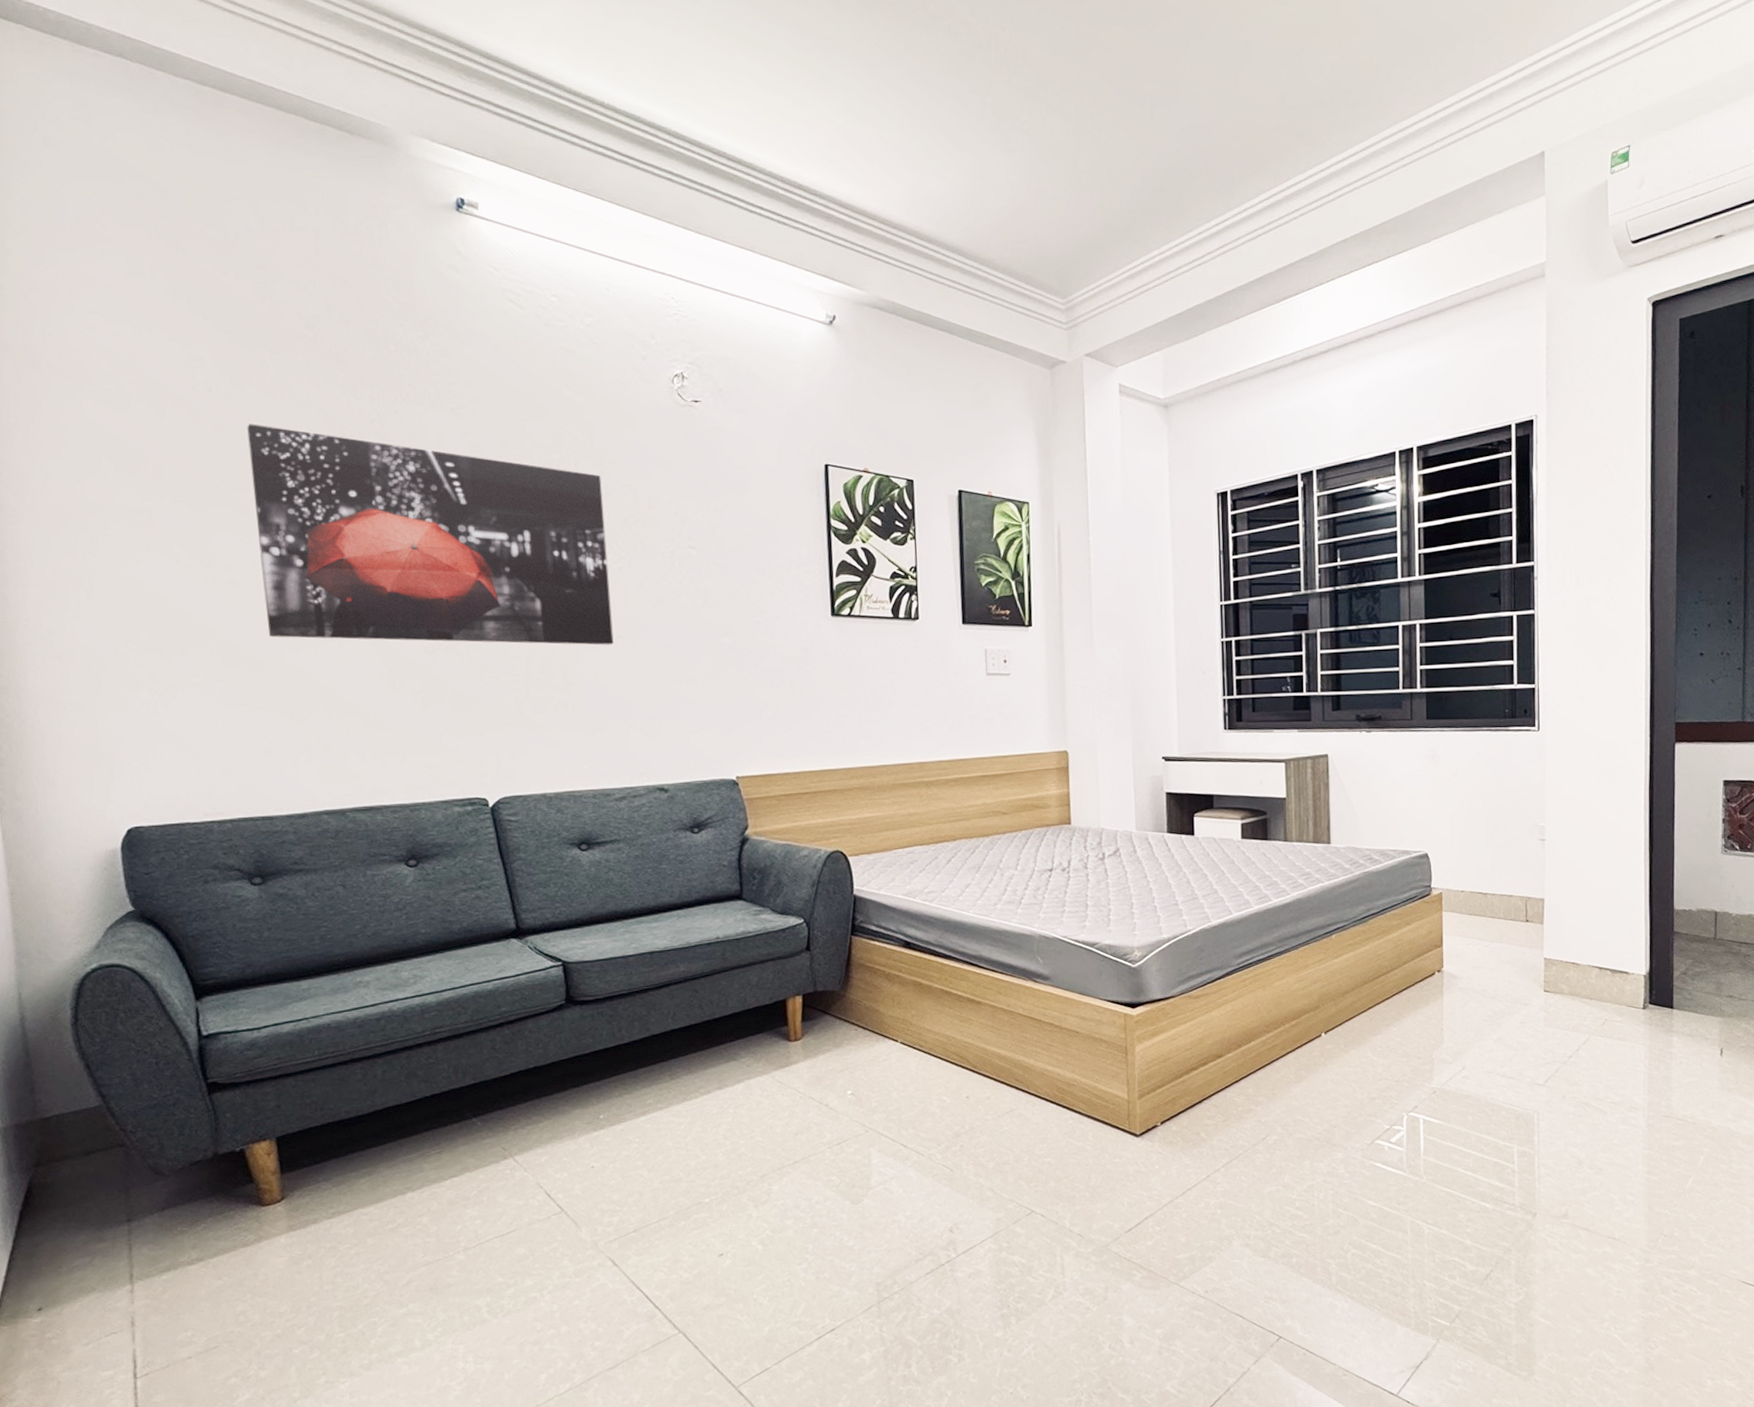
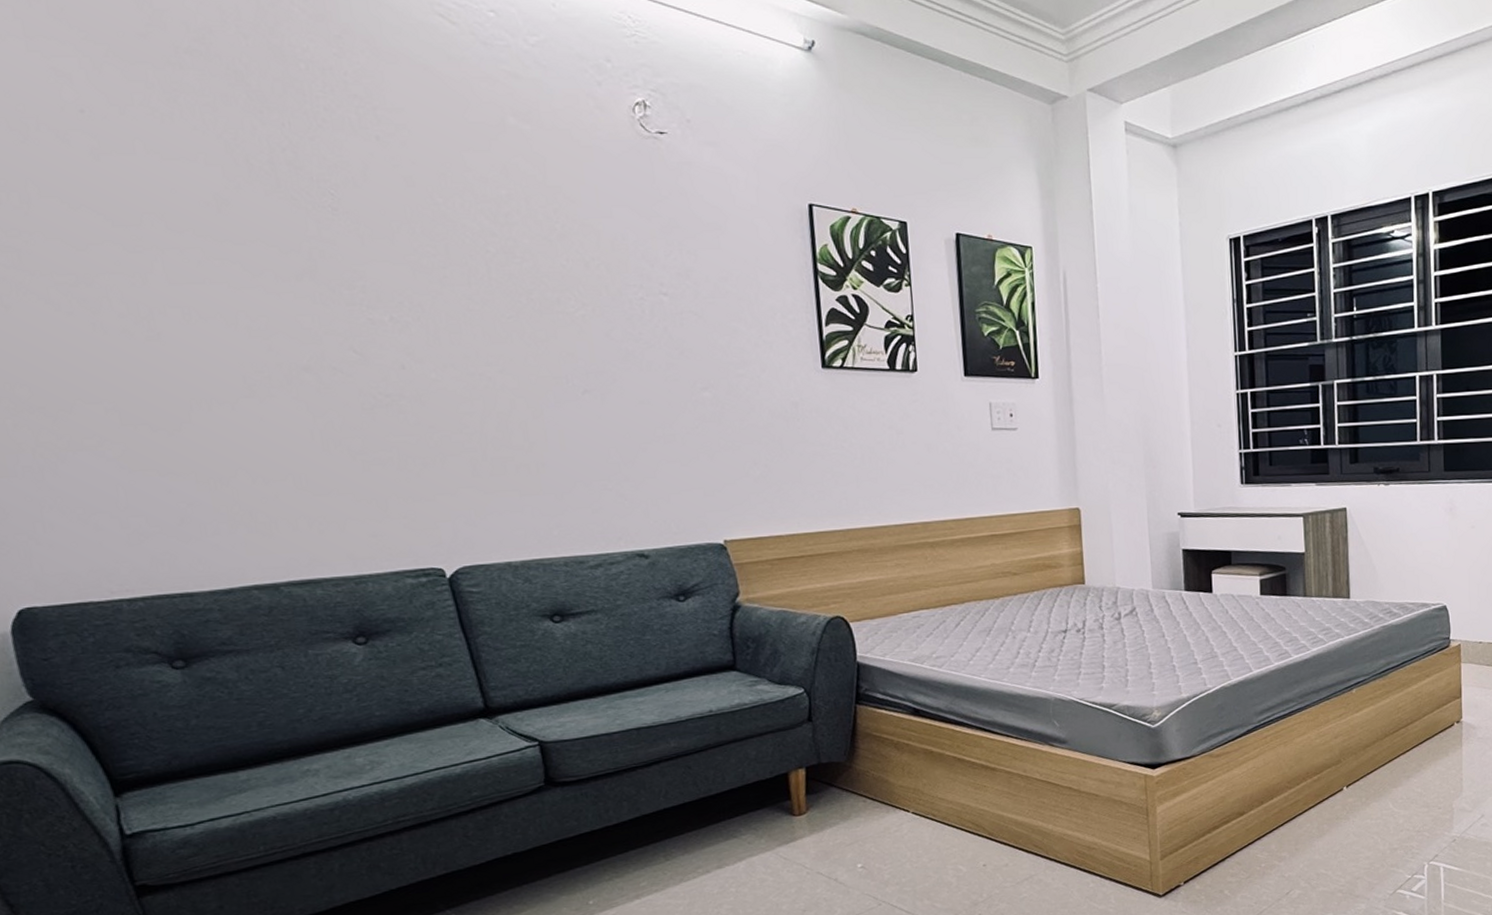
wall art: present [247,424,614,645] -> none [131,150,580,401]

